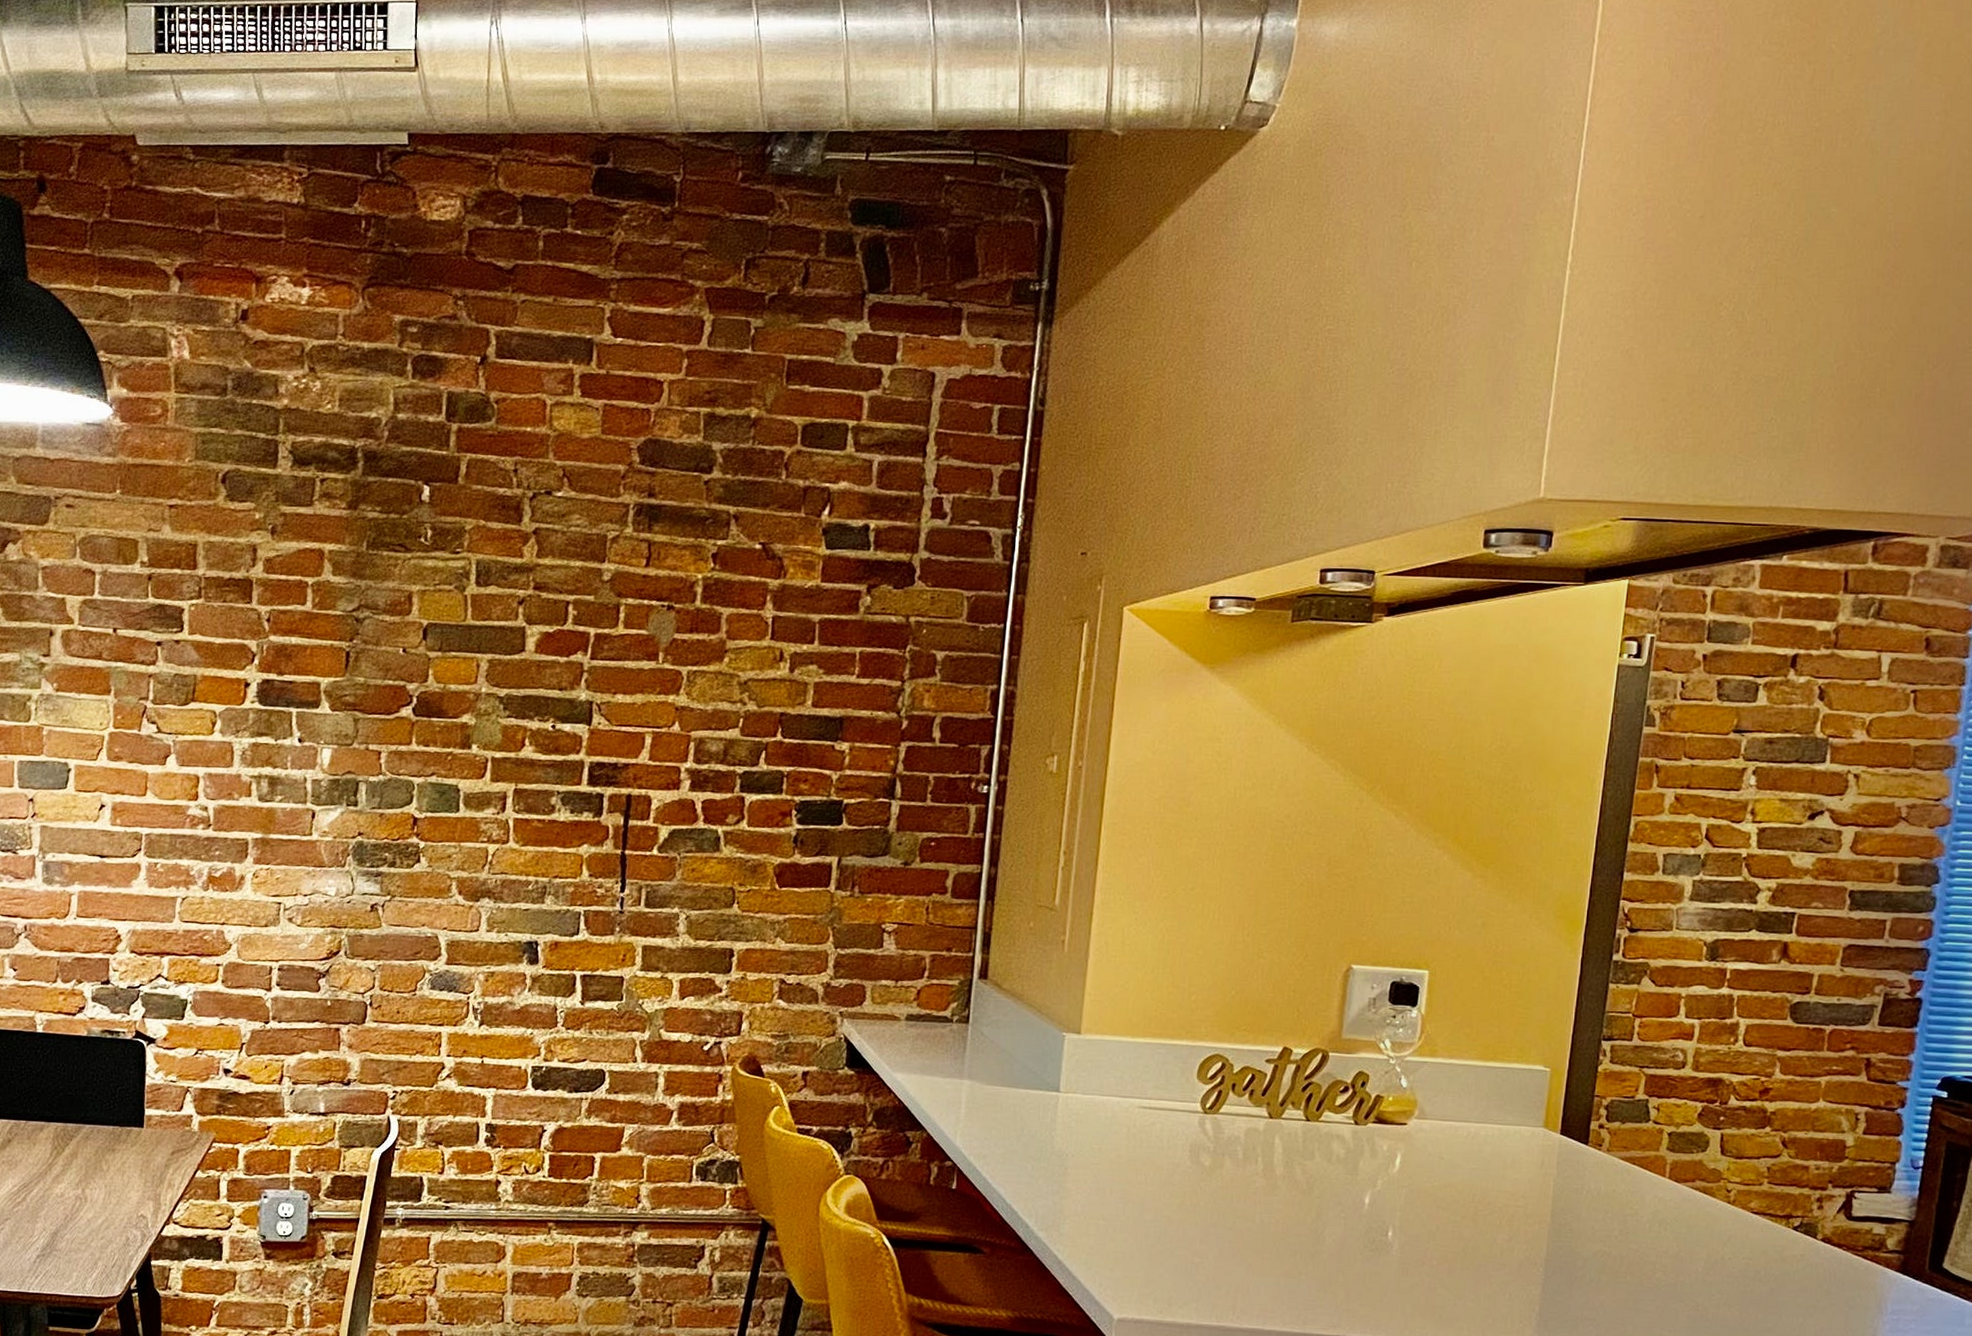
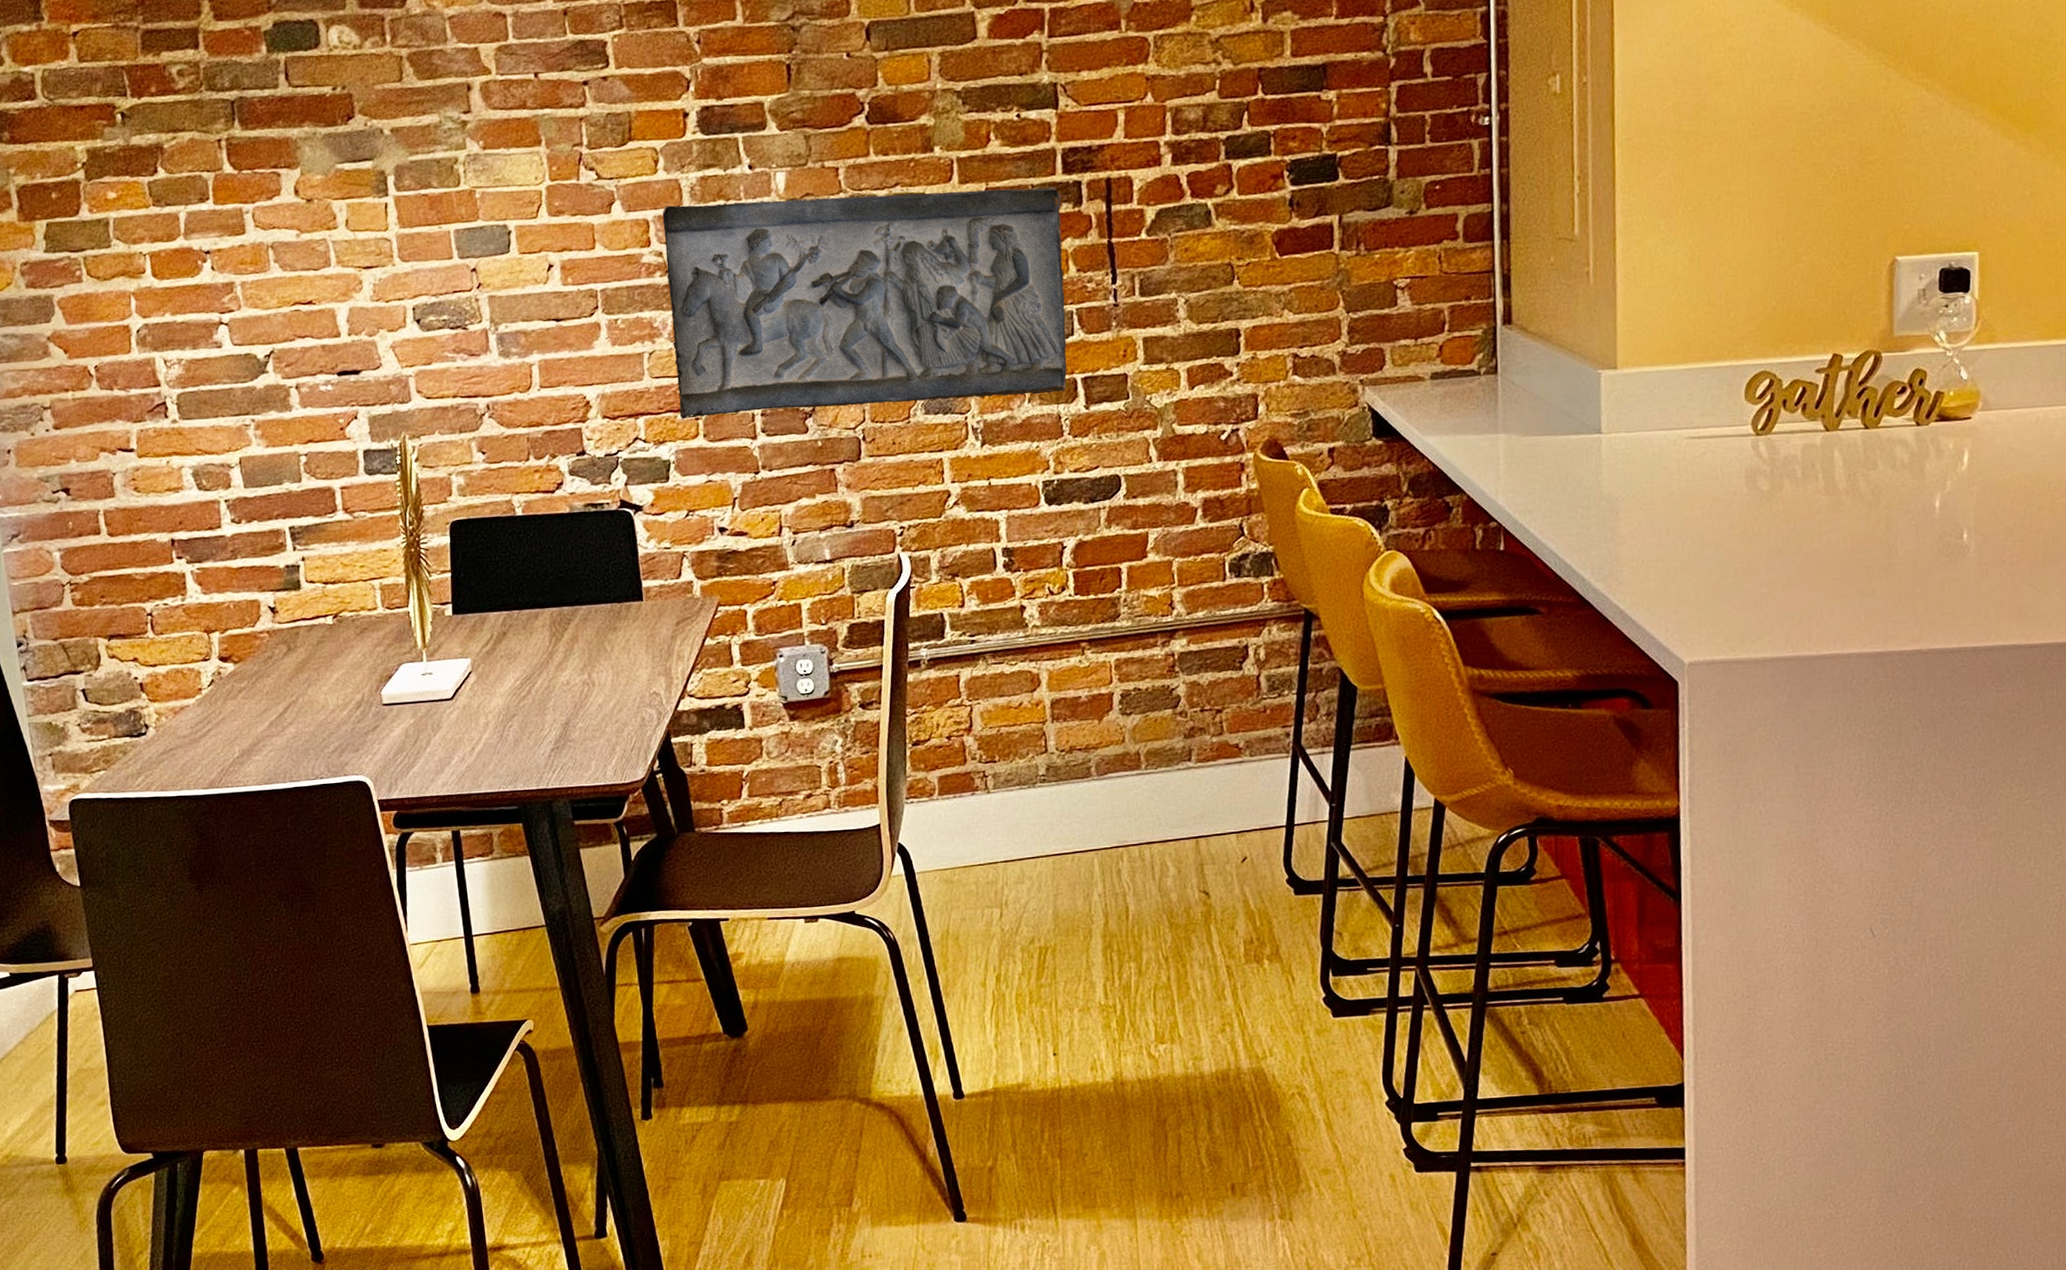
relief panel: none [202,765,583,986] -> present [662,187,1067,419]

